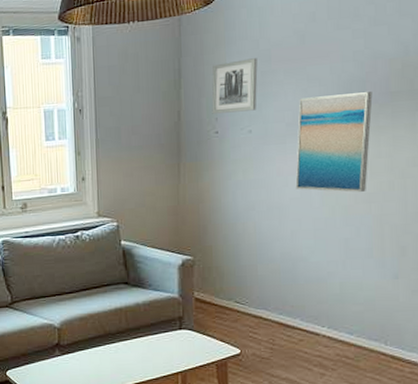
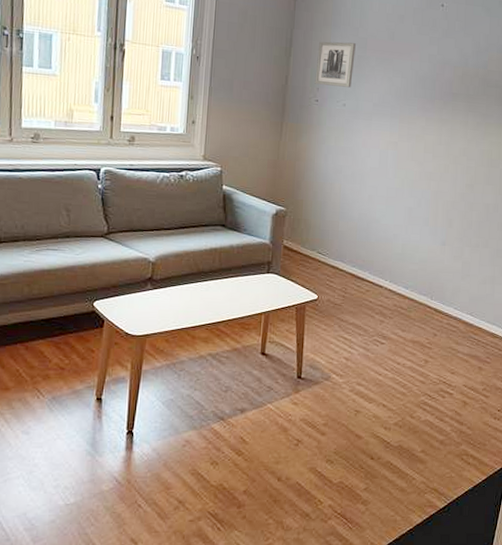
wall art: present [295,92,373,192] -> none [376,84,440,171]

